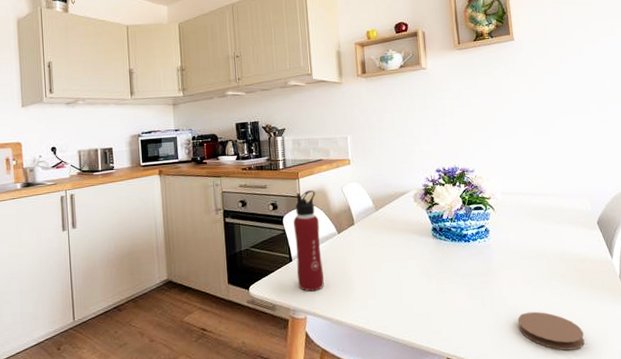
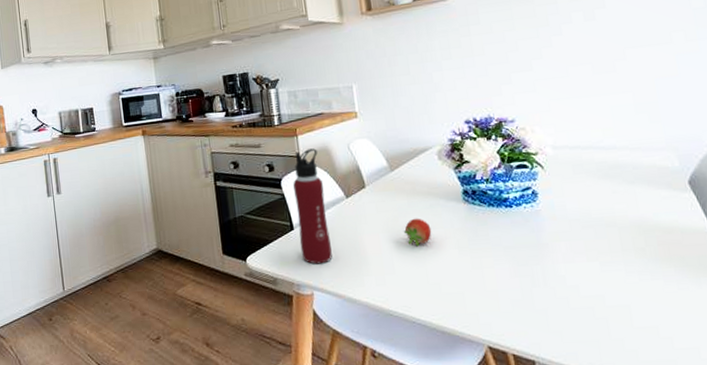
fruit: none [384,250,407,276] -> present [403,218,432,248]
coaster: present [517,311,585,351] -> none [580,293,676,343]

